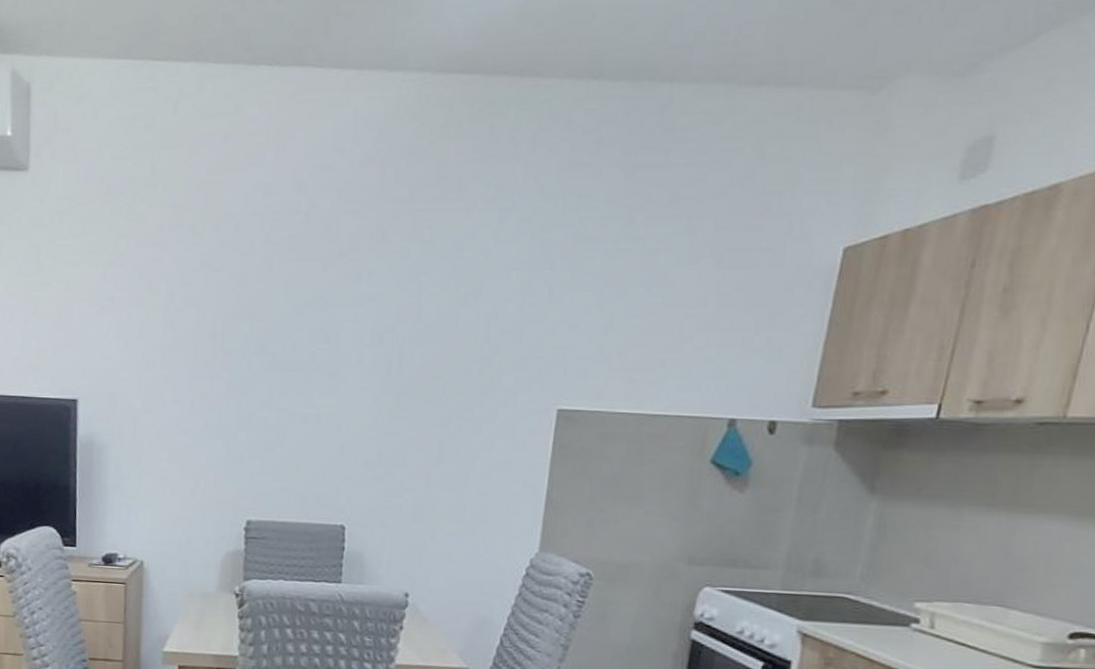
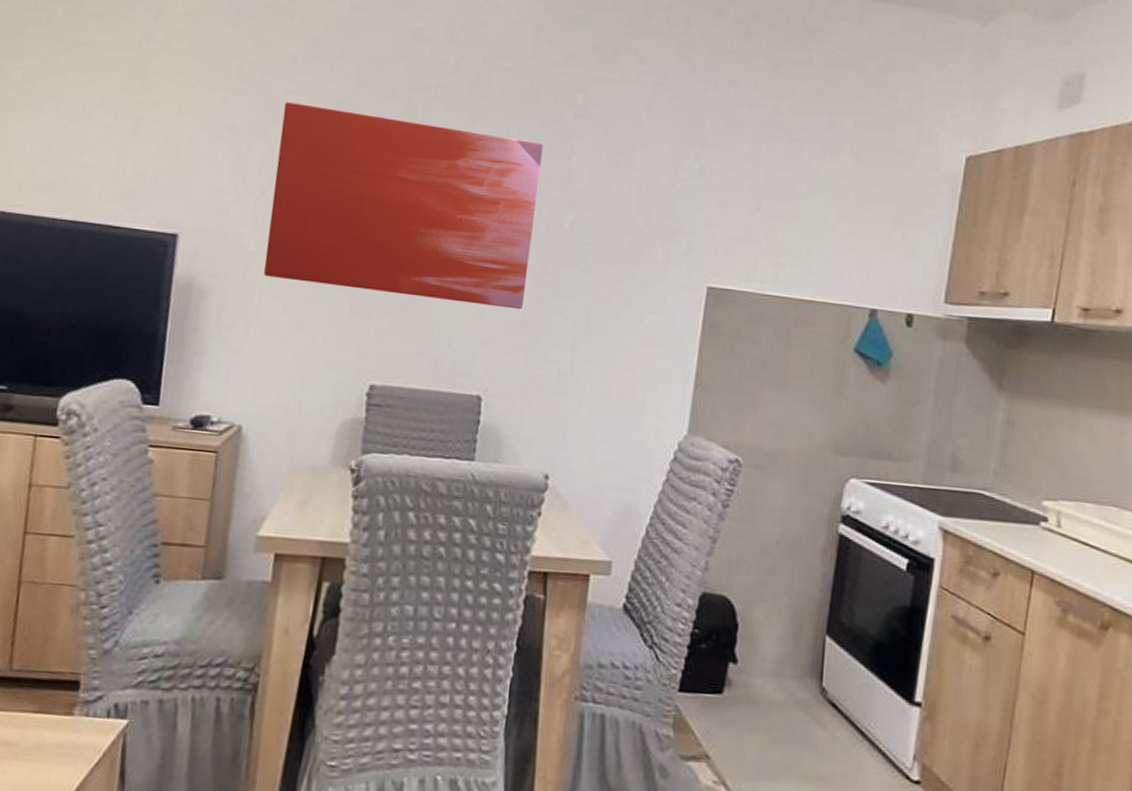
wall art: none [150,270,393,445] -> present [264,102,543,310]

